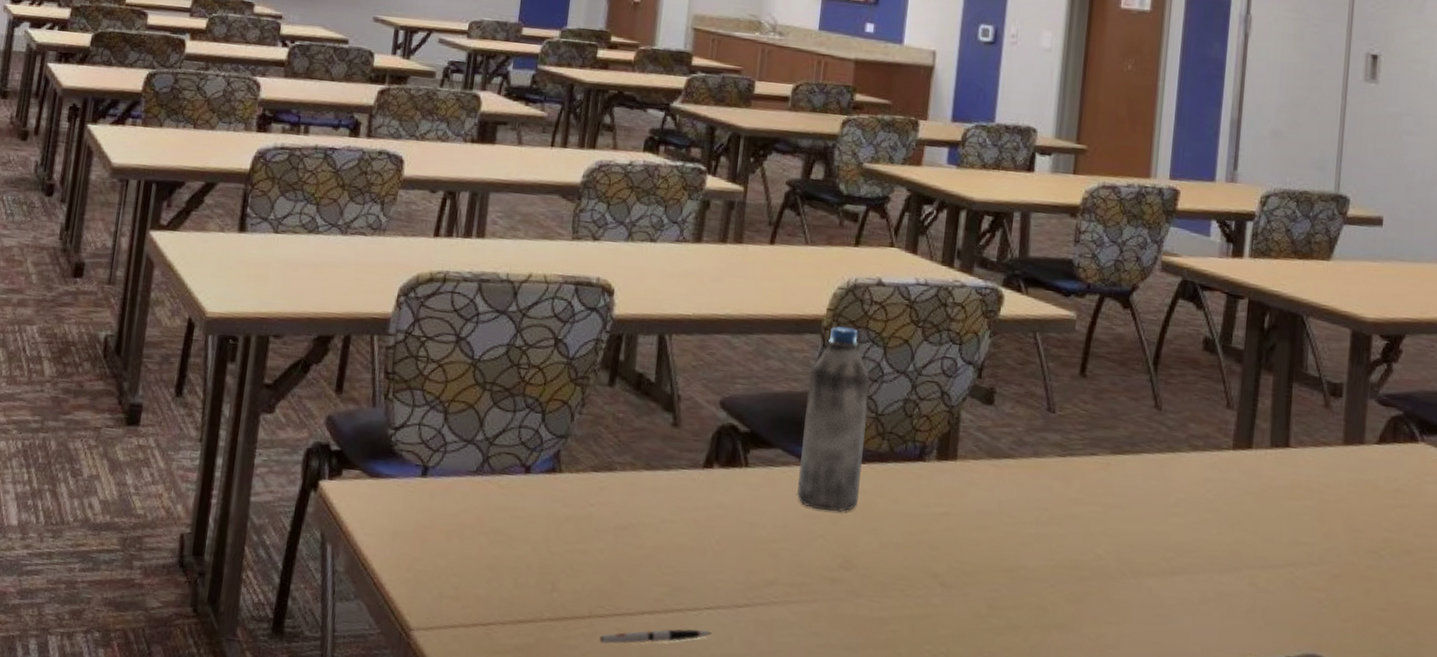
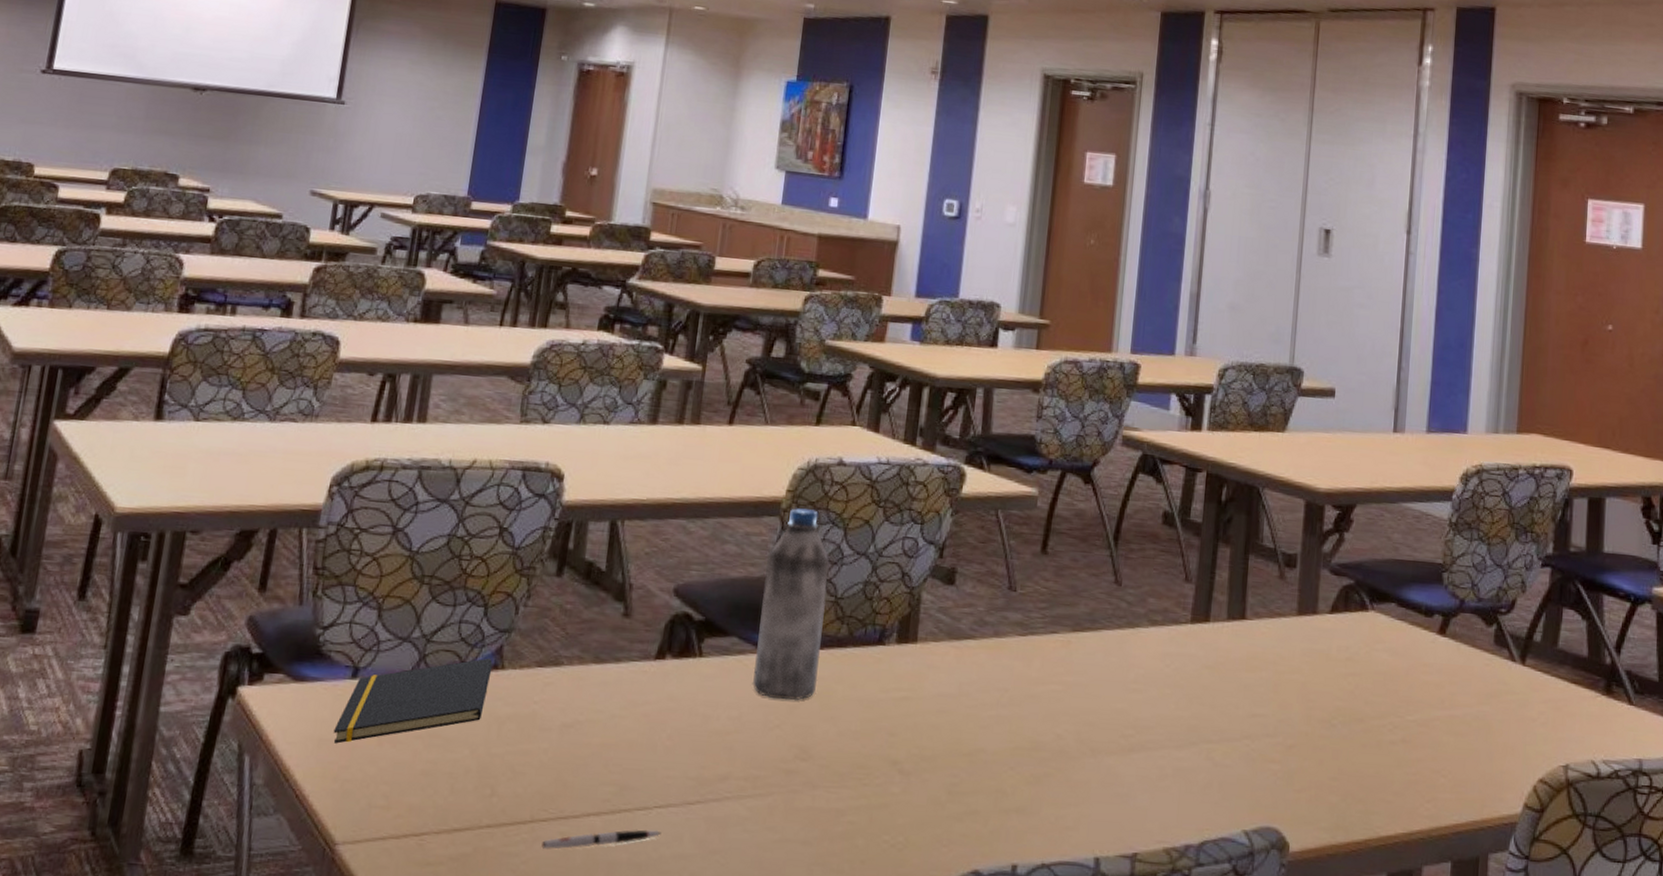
notepad: none [406,461,551,537] -> present [333,658,493,744]

